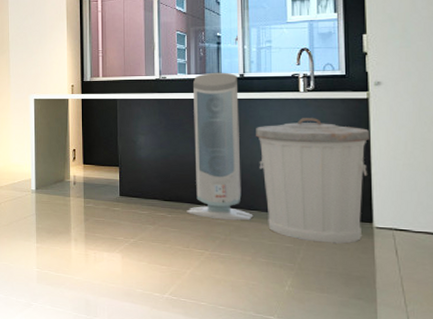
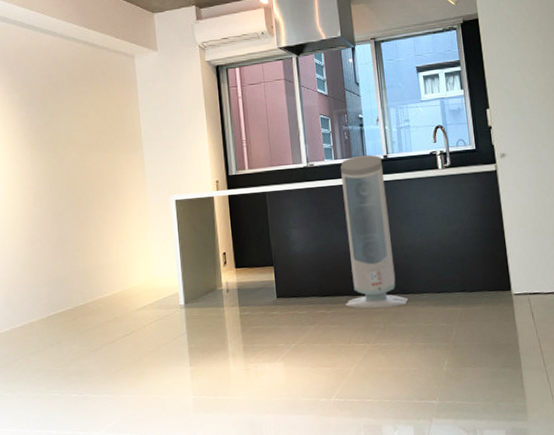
trash can: present [255,118,370,244] -> none [402,194,503,317]

